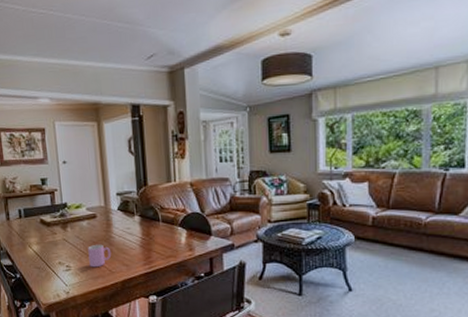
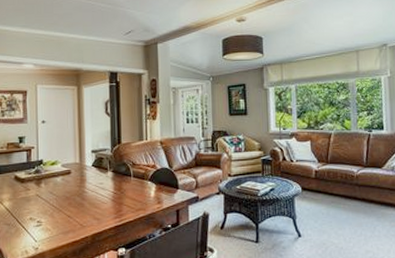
cup: present [88,244,112,268] -> none [60,199,84,222]

